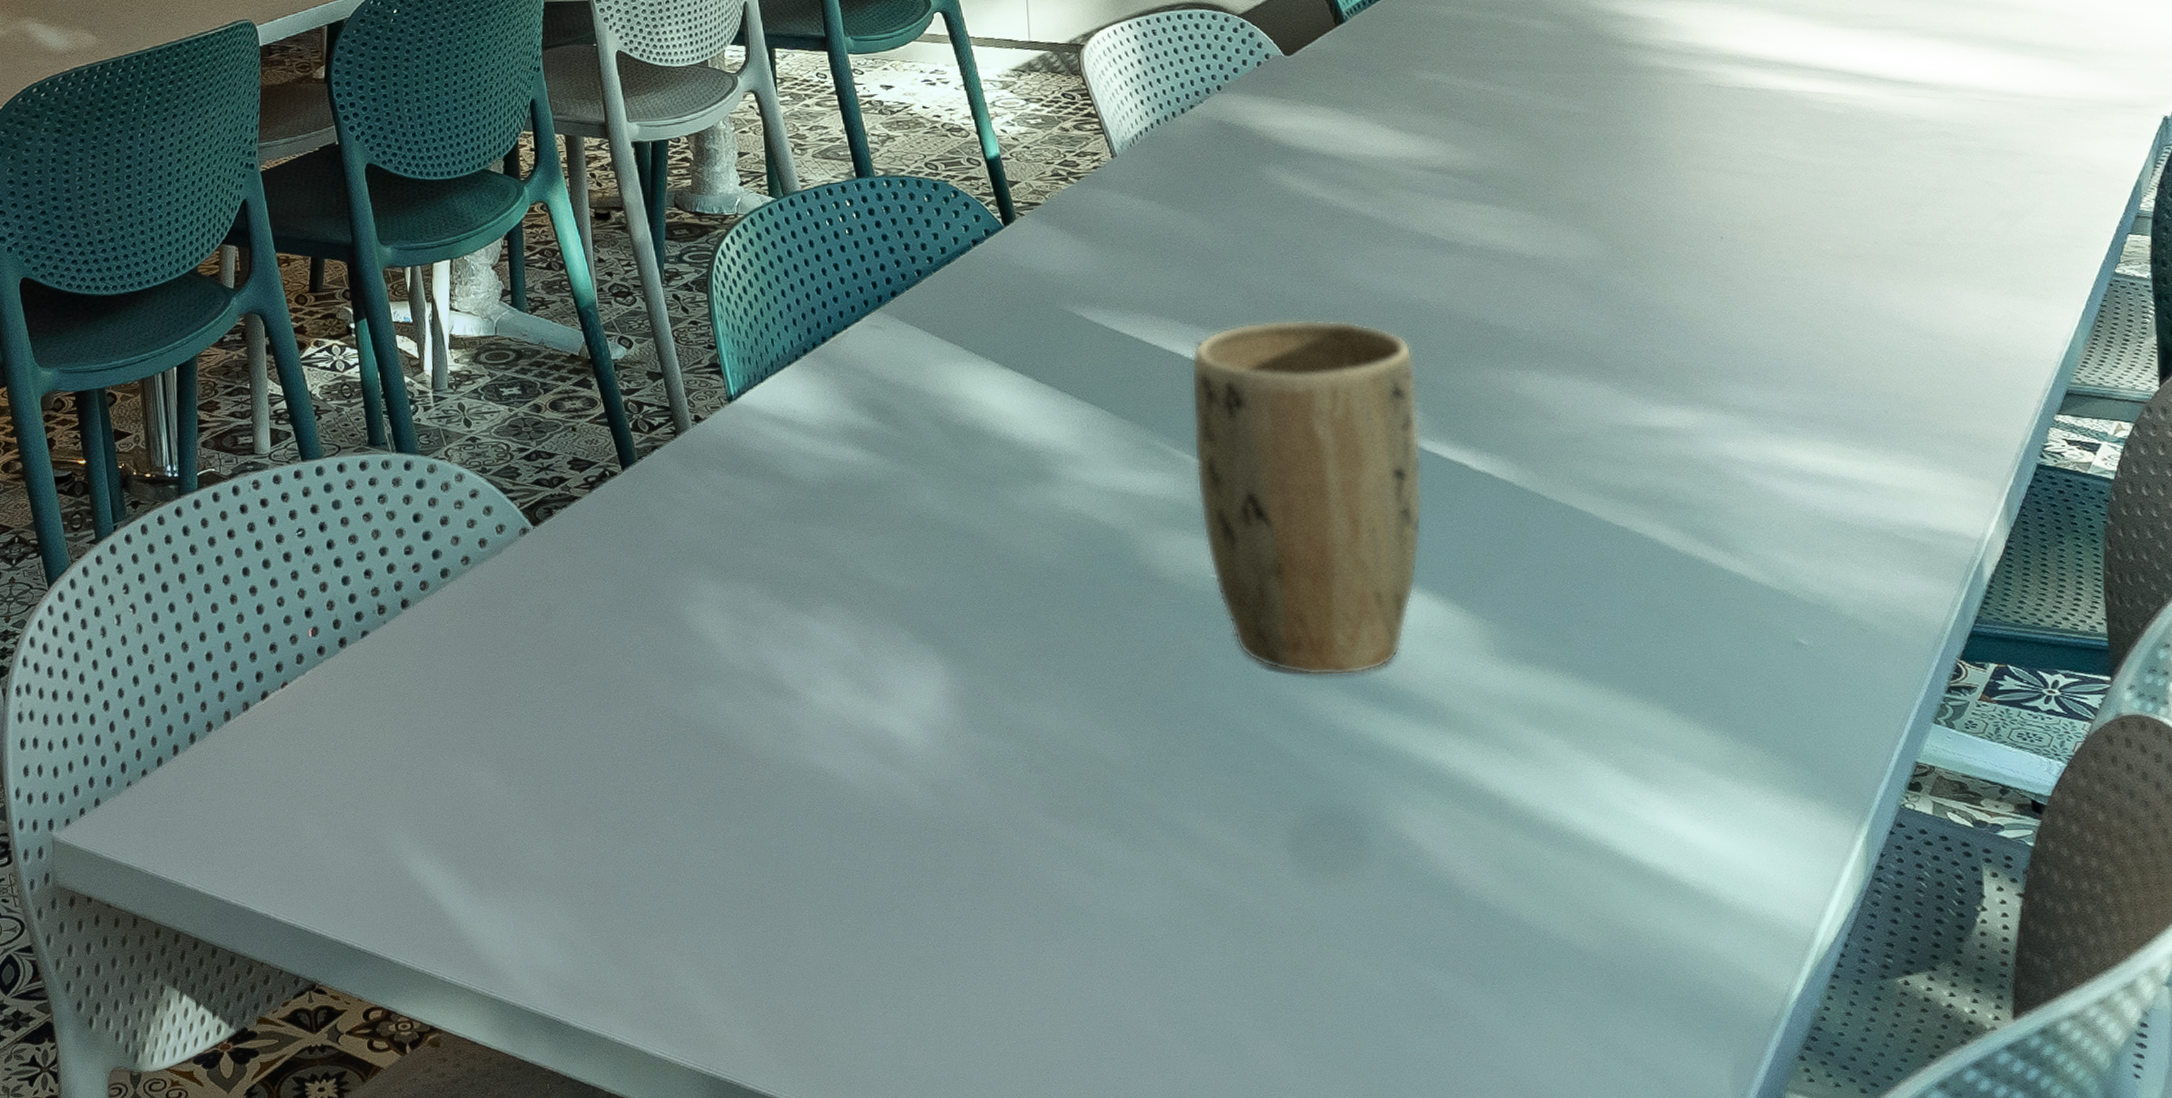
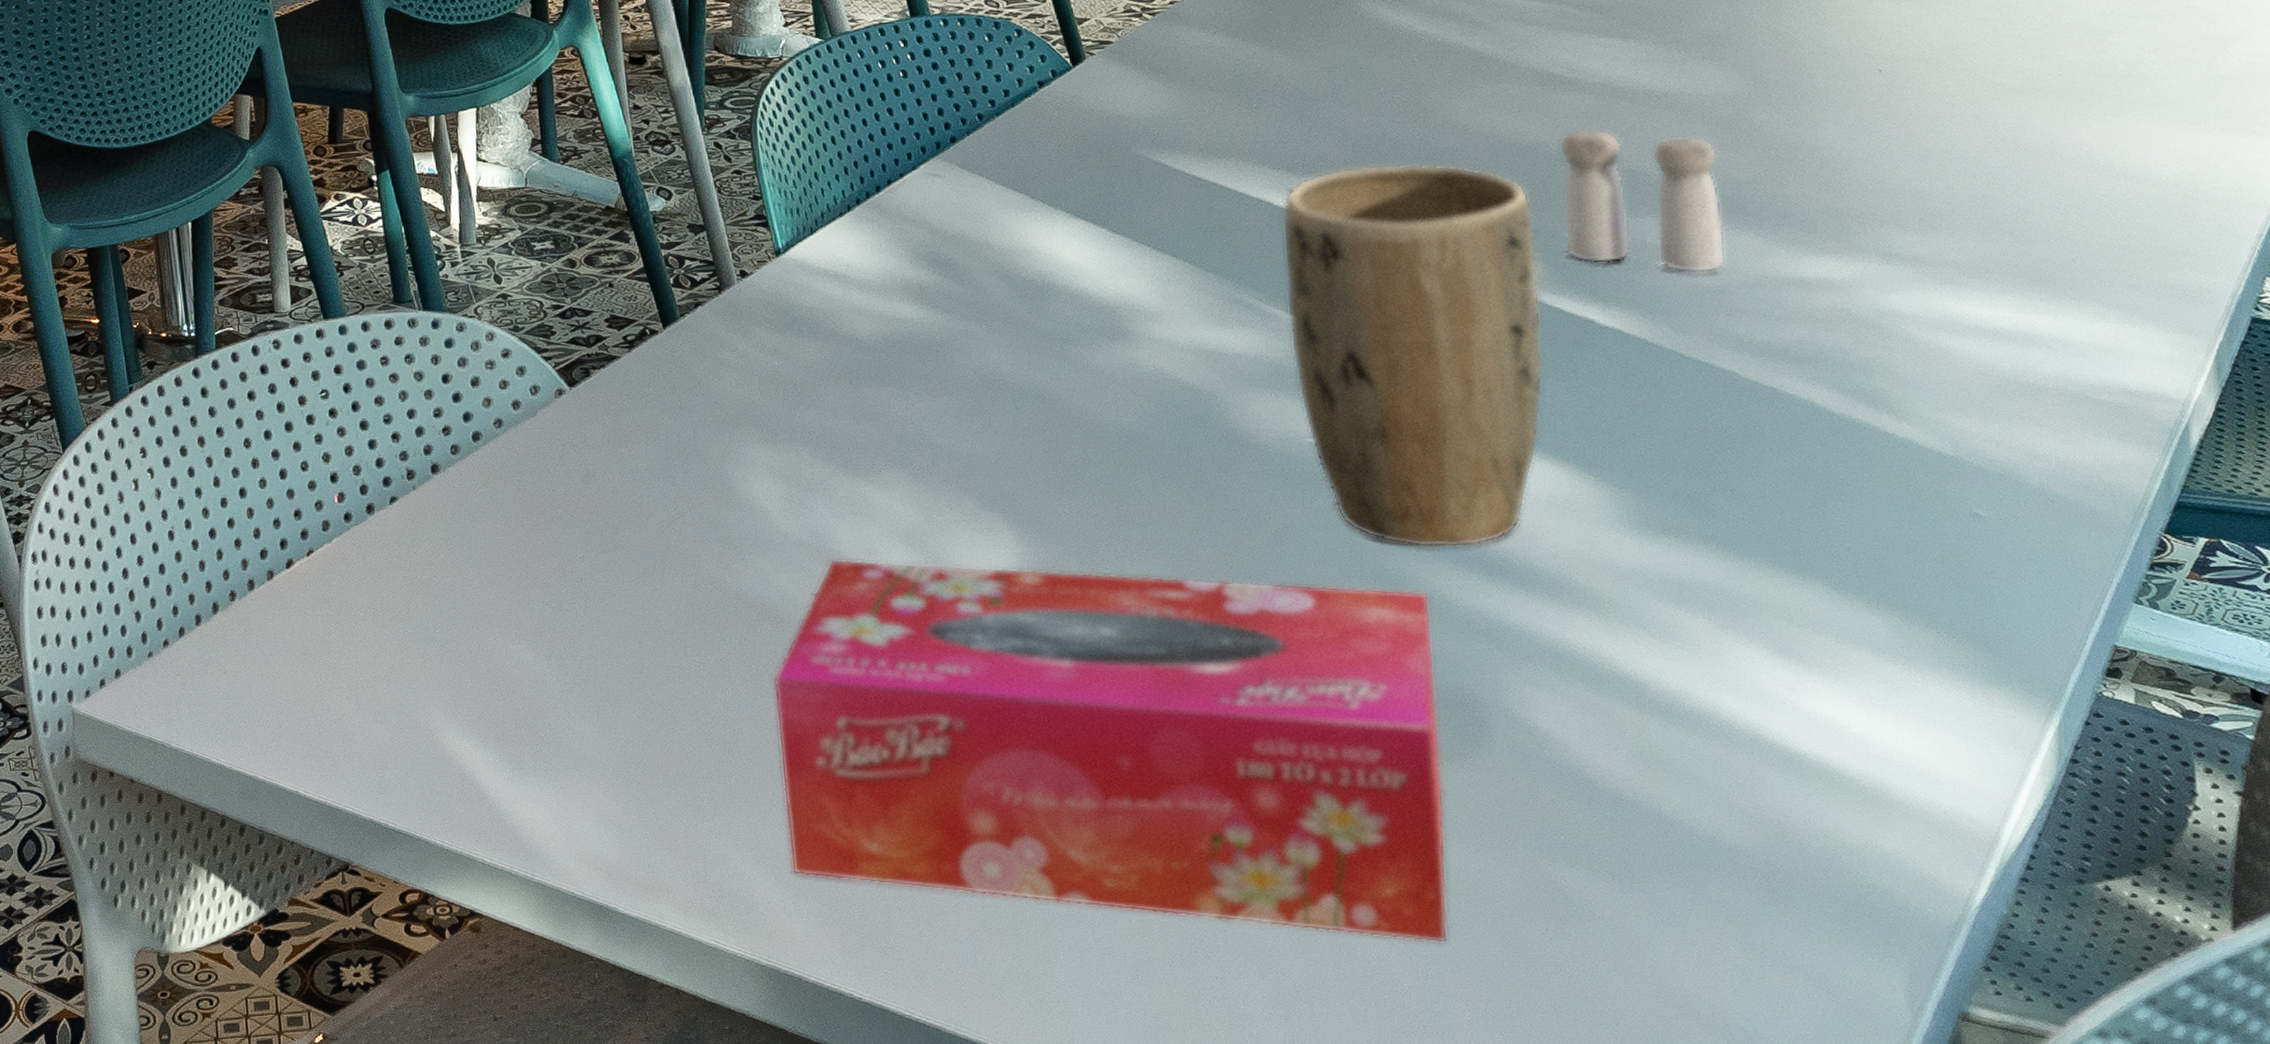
tissue box: none [718,688,1330,1044] -> present [773,559,1449,944]
salt and pepper shaker: none [1439,287,1585,422] -> present [1558,128,1726,274]

